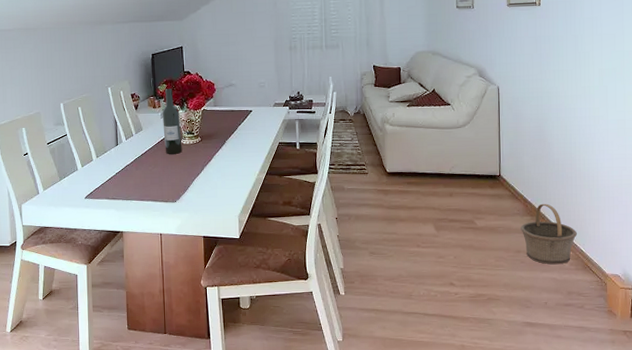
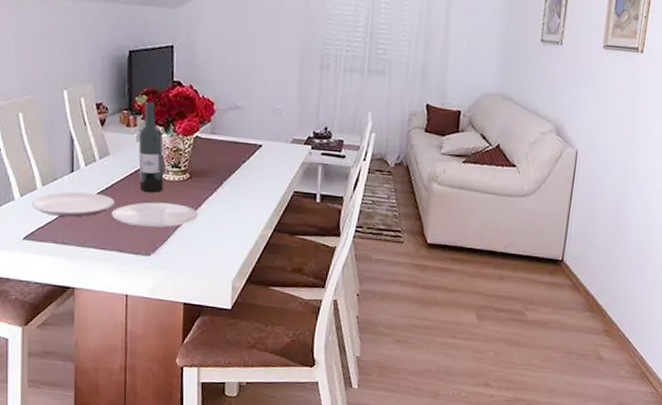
plate: none [90,159,149,179] -> present [32,191,115,217]
plate: none [147,161,209,181] -> present [112,202,198,228]
basket: present [521,203,577,264] -> none [577,298,640,370]

